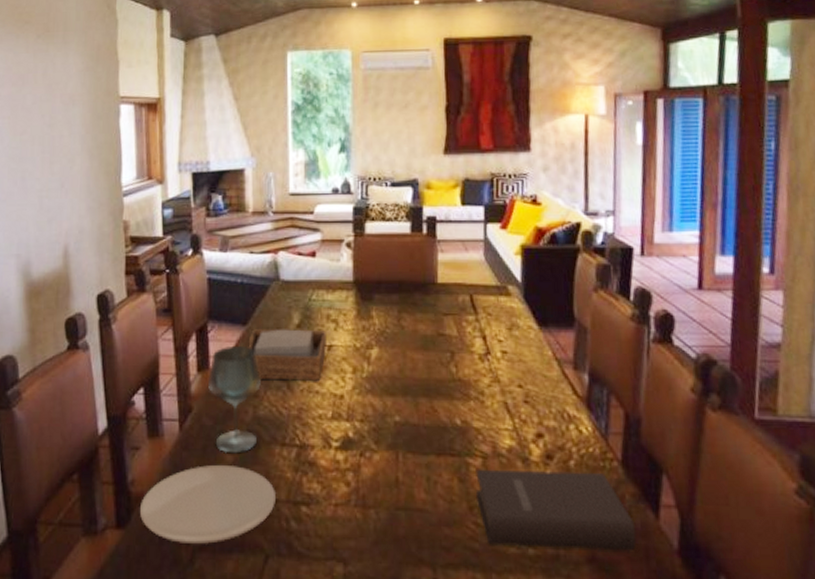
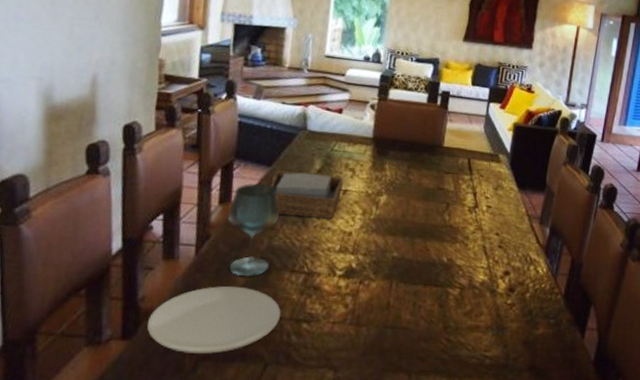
book: present [475,469,637,551] -> none [450,297,567,361]

